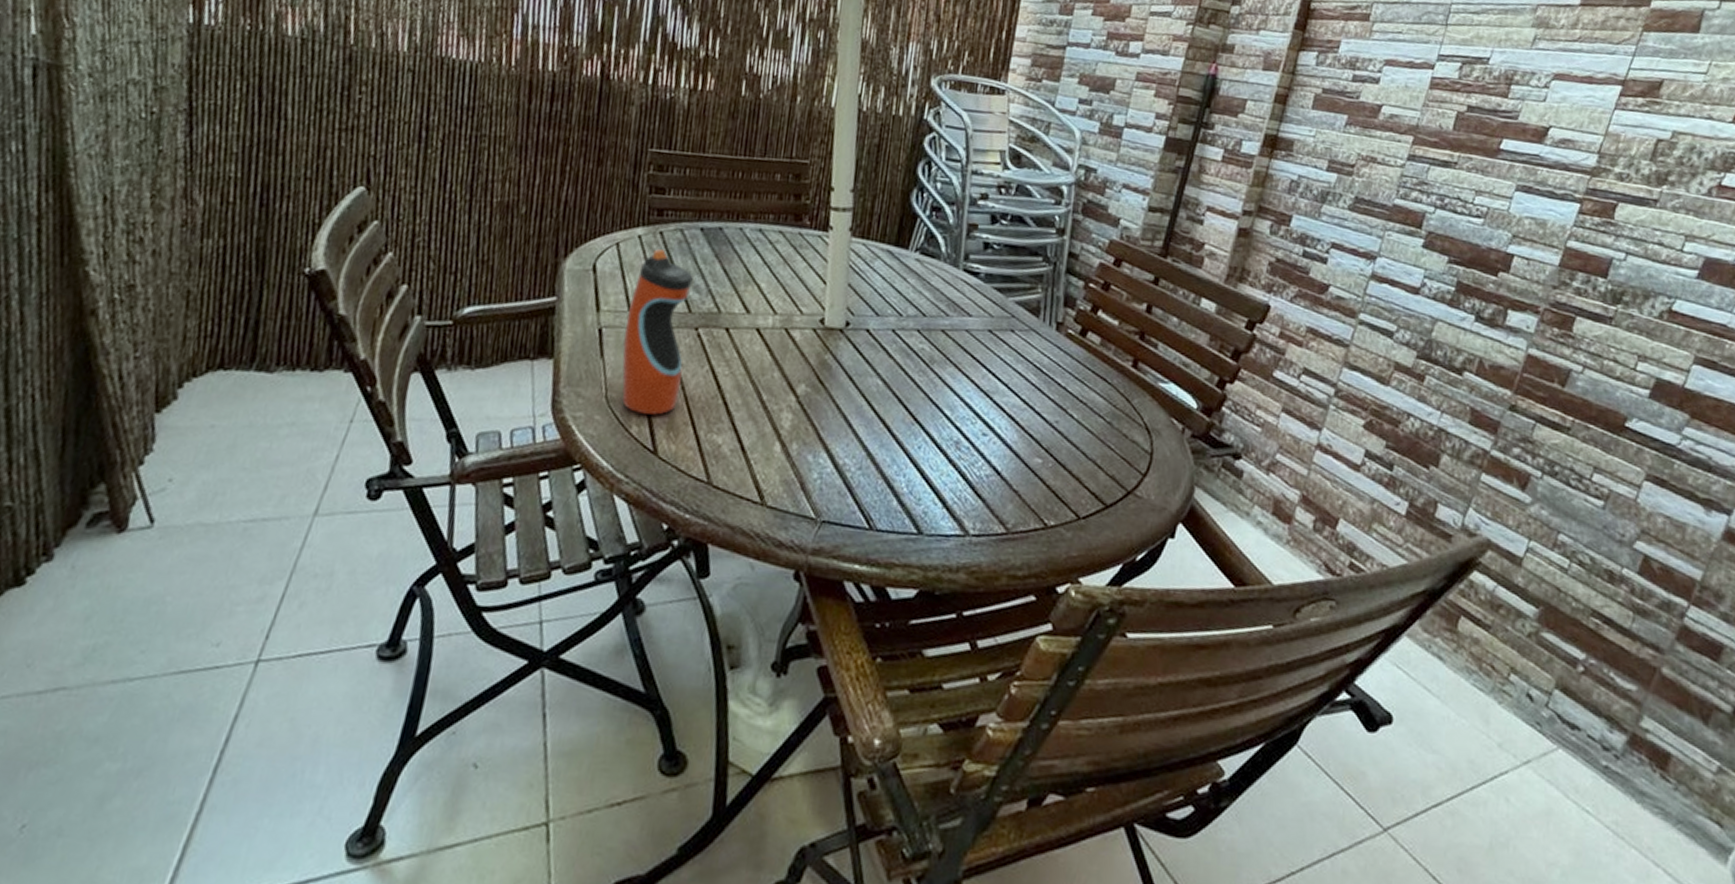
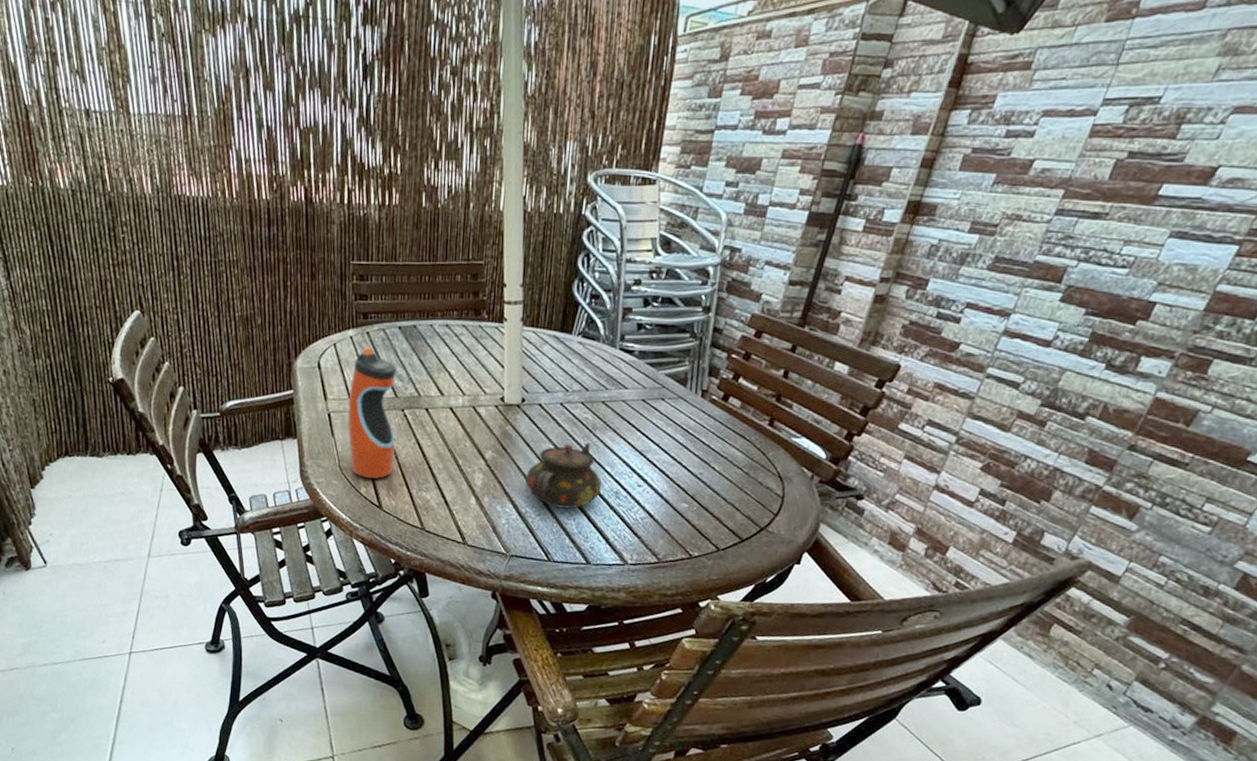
teapot: none [845,379,940,462] -> present [526,443,602,509]

